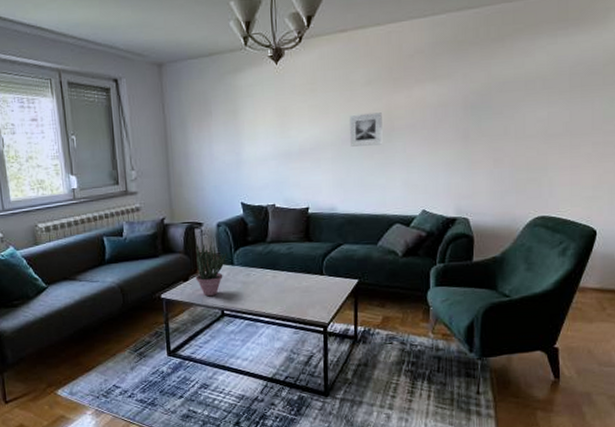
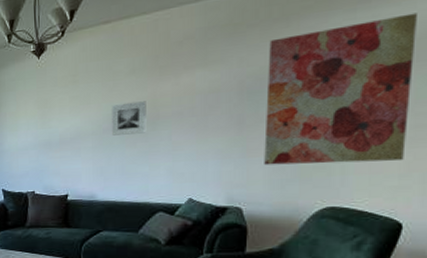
wall art: none [486,41,604,178] -> present [264,13,419,166]

